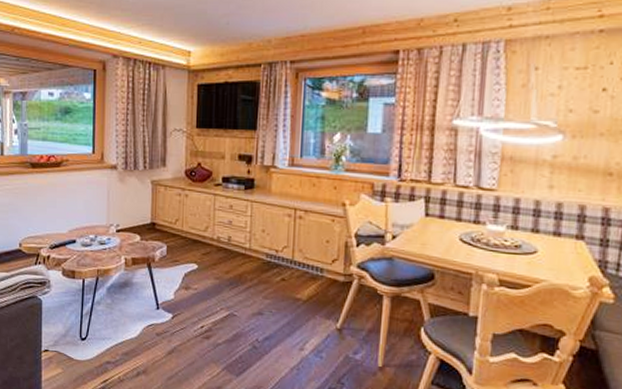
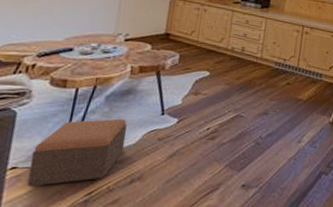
footstool: none [57,310,129,369] -> present [27,118,127,187]

